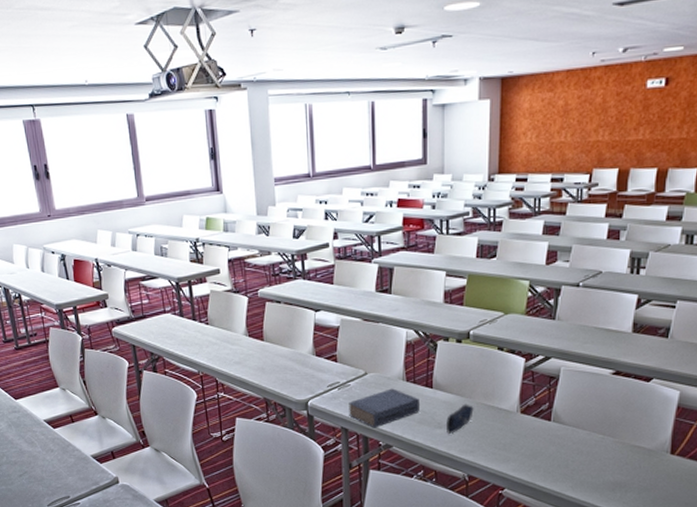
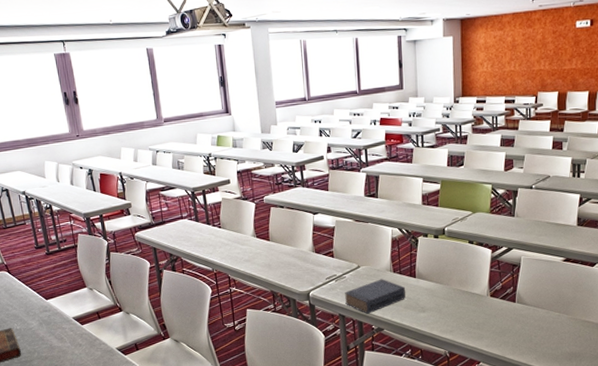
pencil case: present [446,404,474,434] -> none [429,290,451,316]

